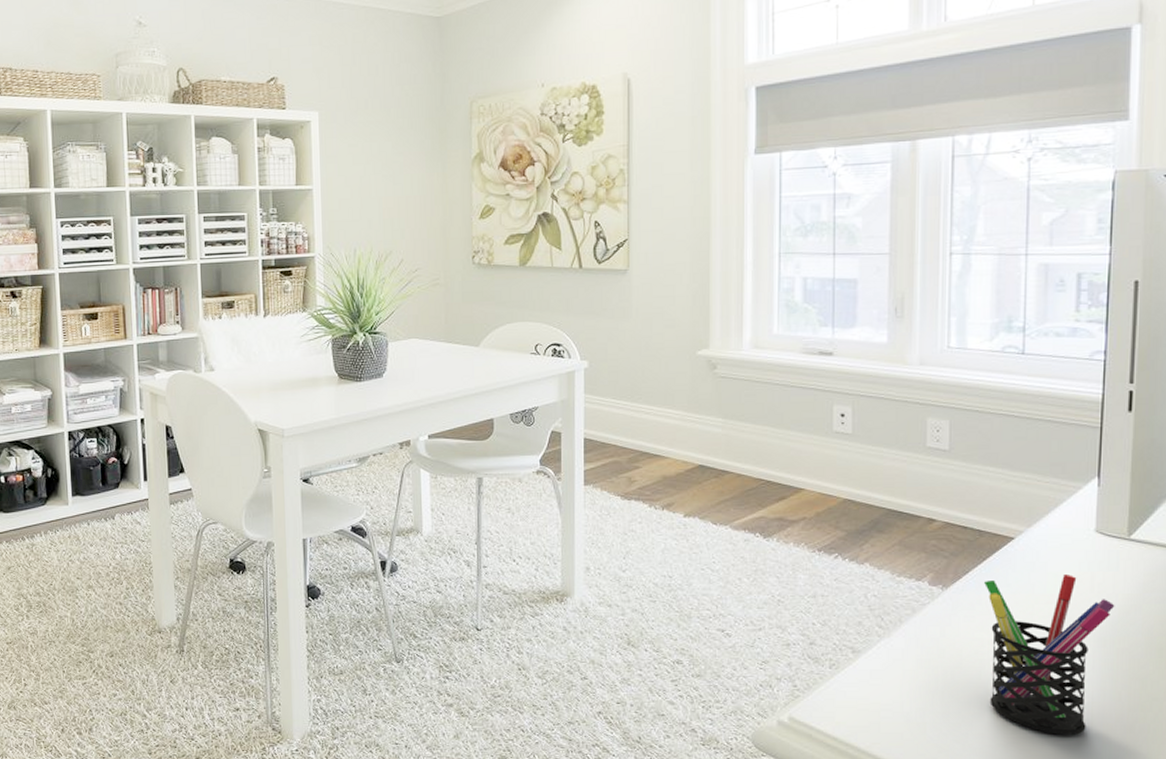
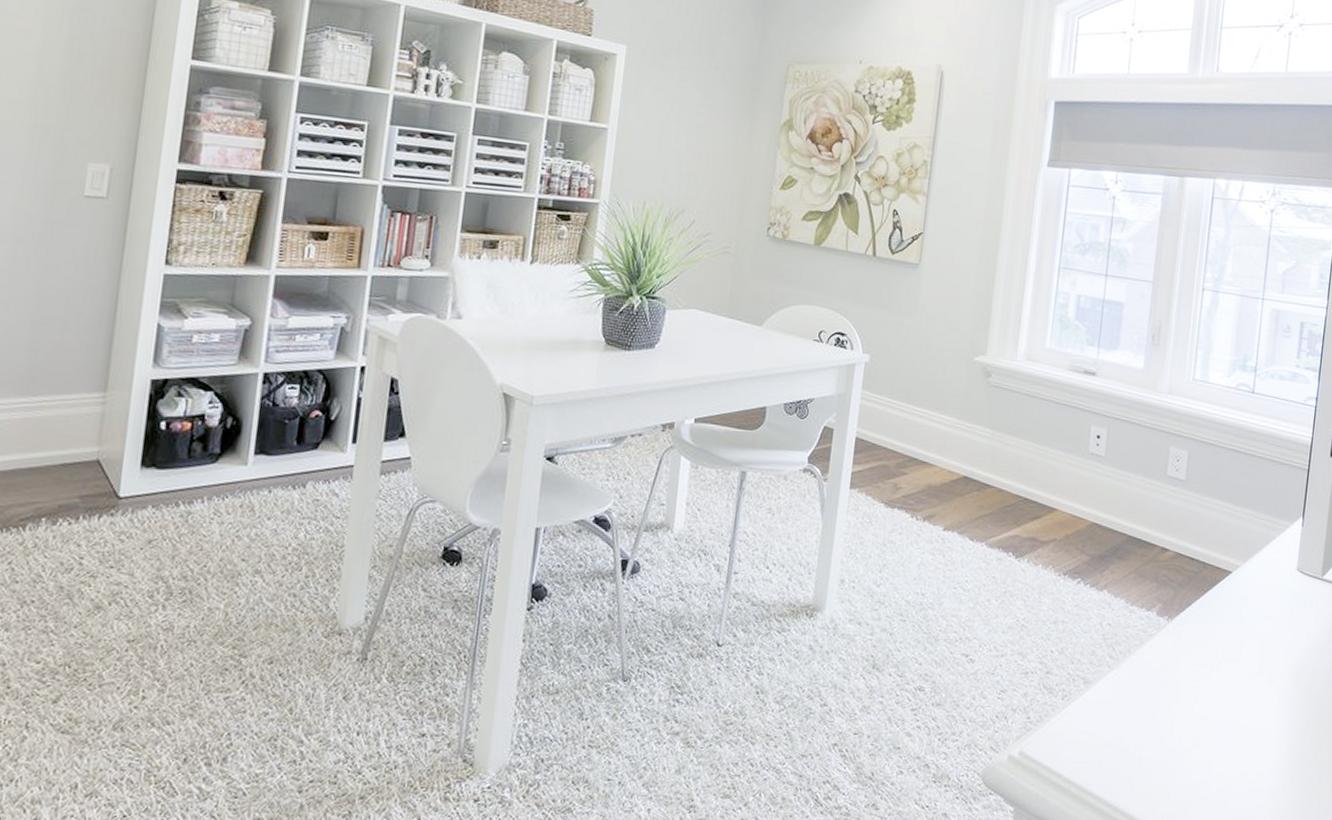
pen holder: present [984,573,1115,735] -> none [1198,610,1307,773]

